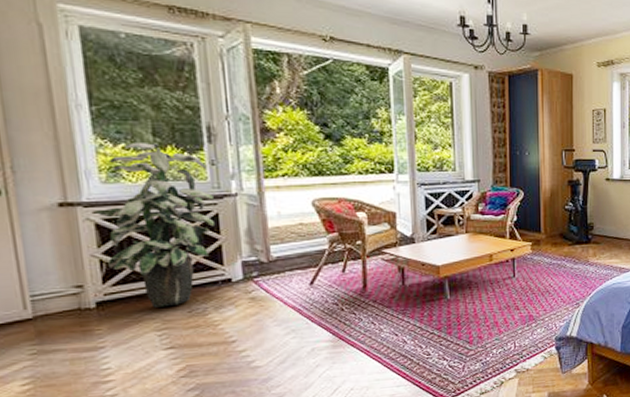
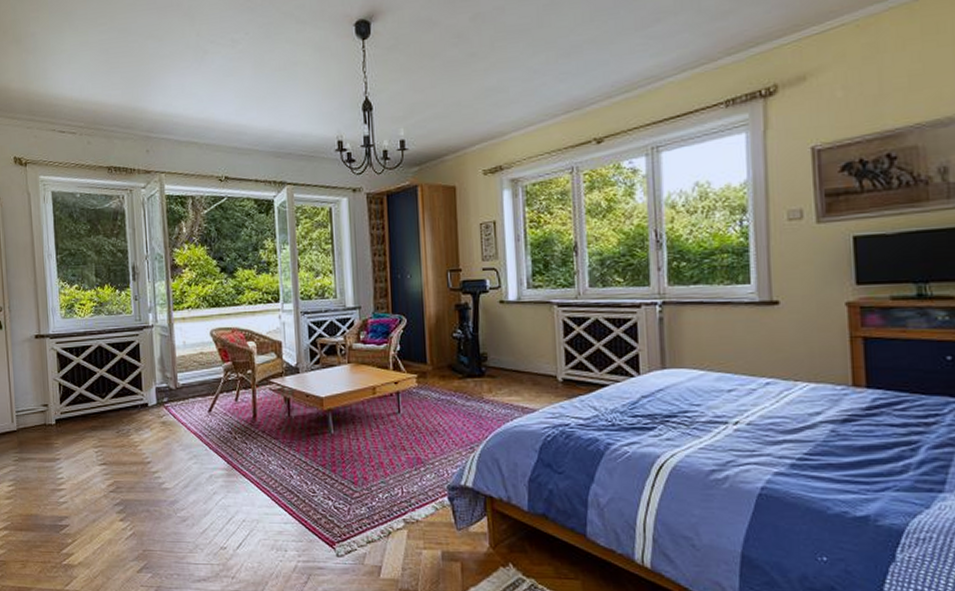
indoor plant: present [93,143,214,308] -> none [56,283,136,427]

